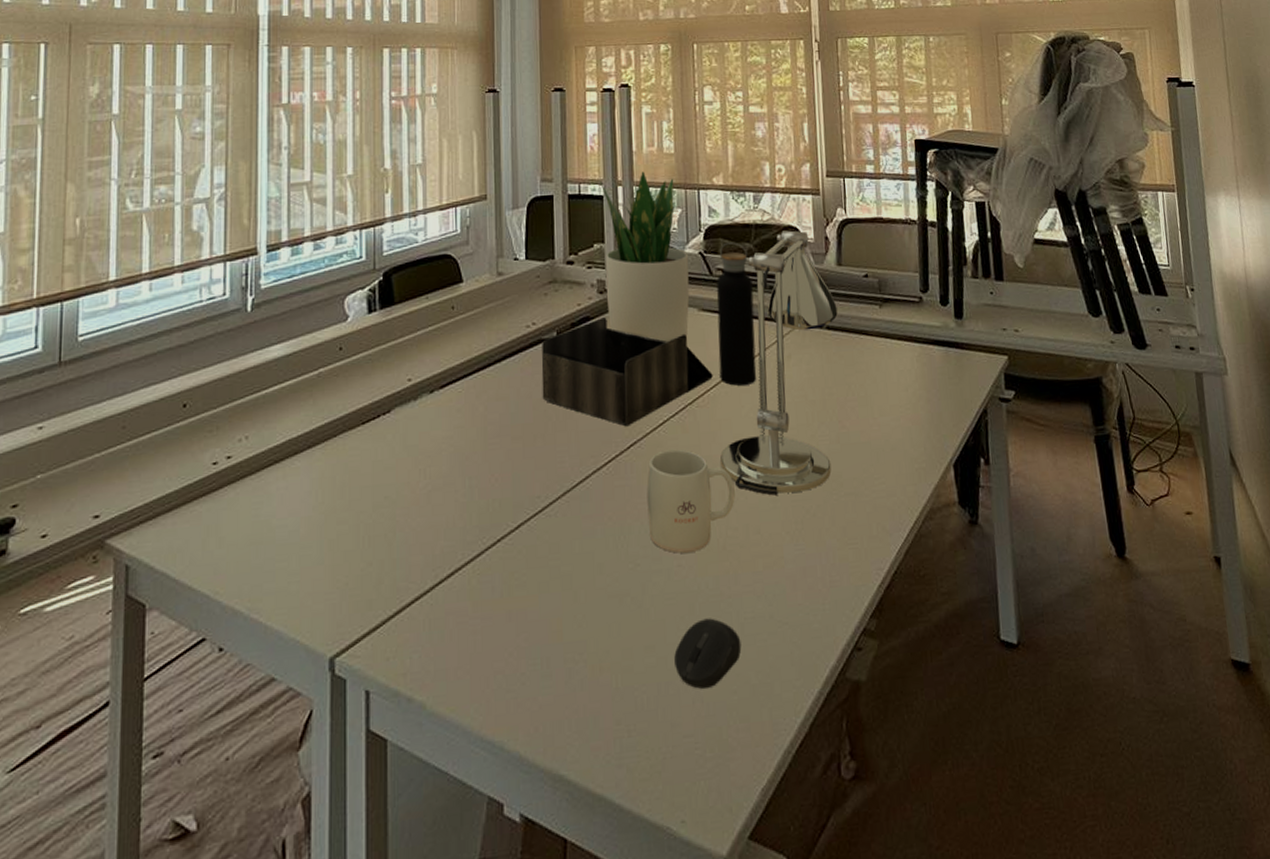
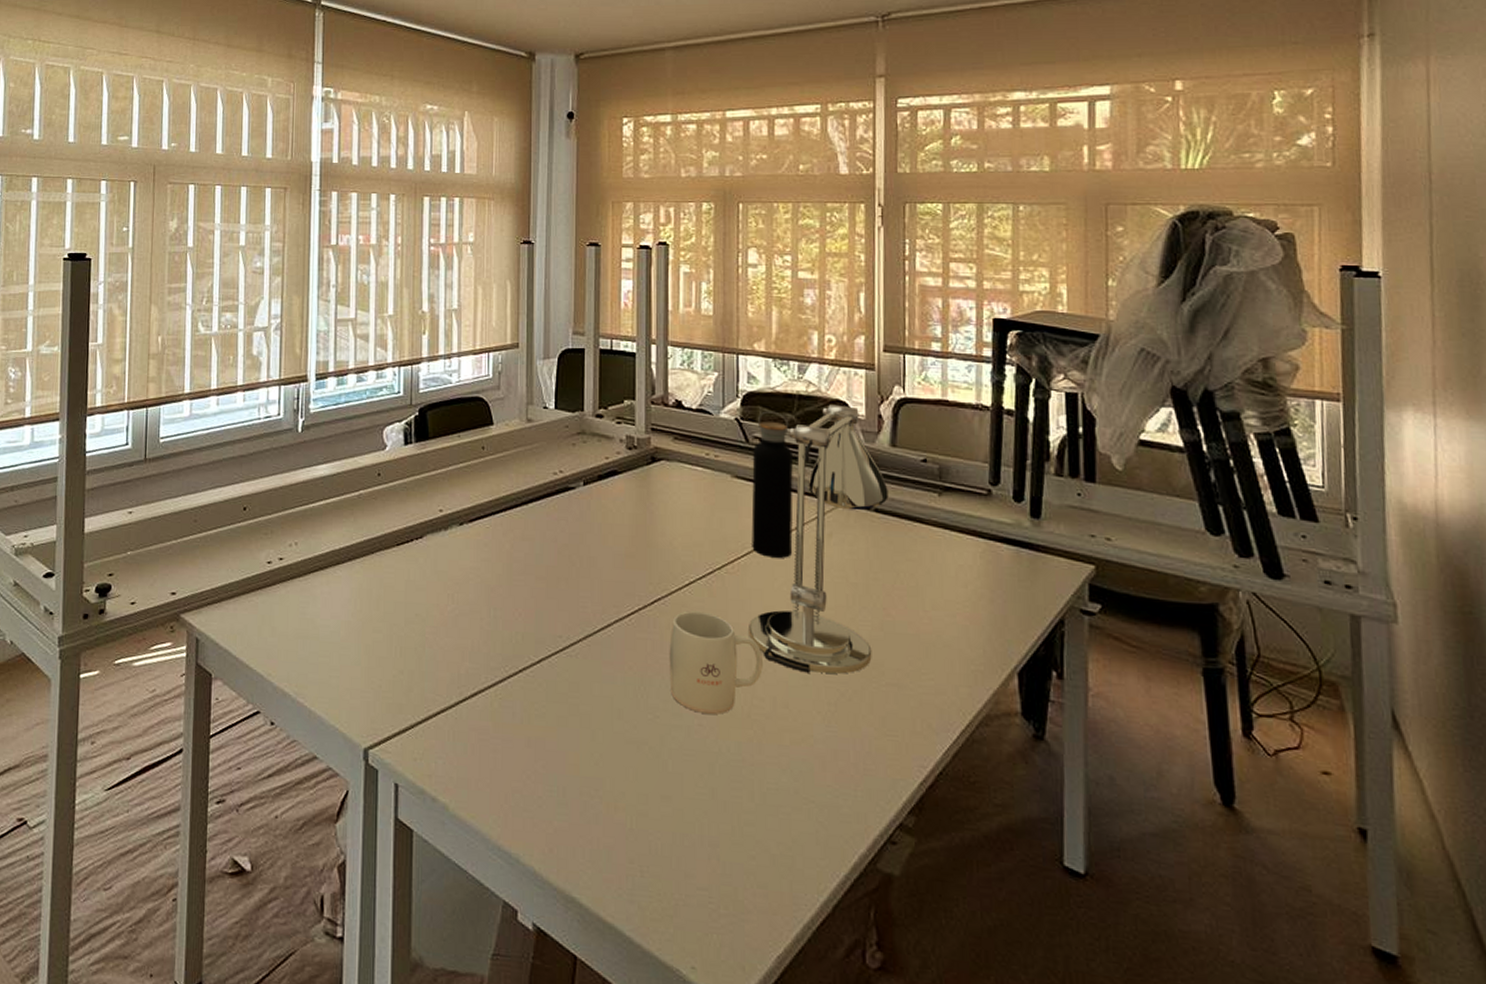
desk organizer: present [541,317,713,427] -> none [567,473,745,583]
planter: present [599,171,690,342] -> none [632,331,723,505]
computer mouse: present [674,618,742,689] -> none [691,780,762,848]

